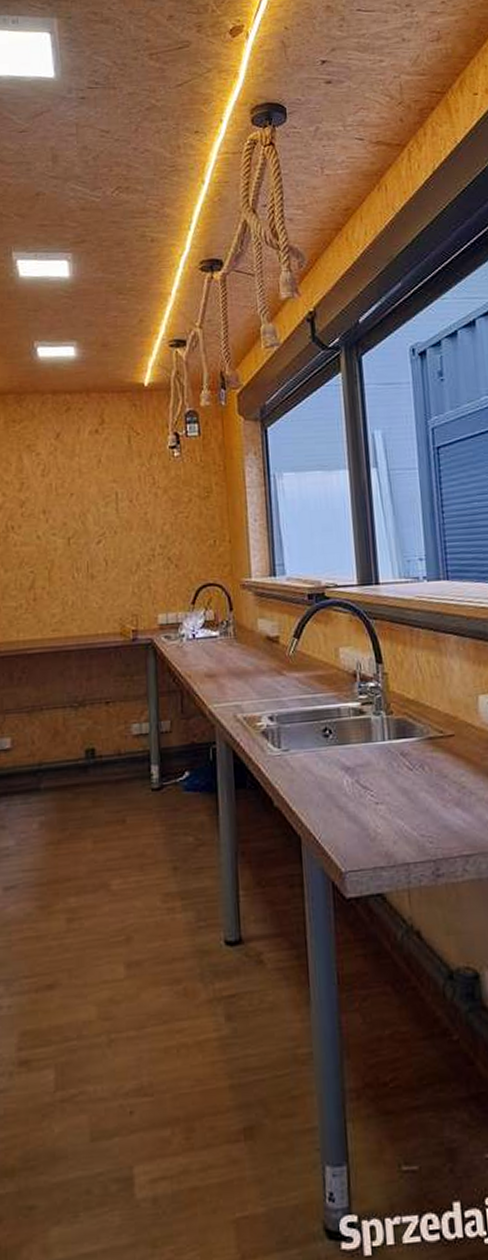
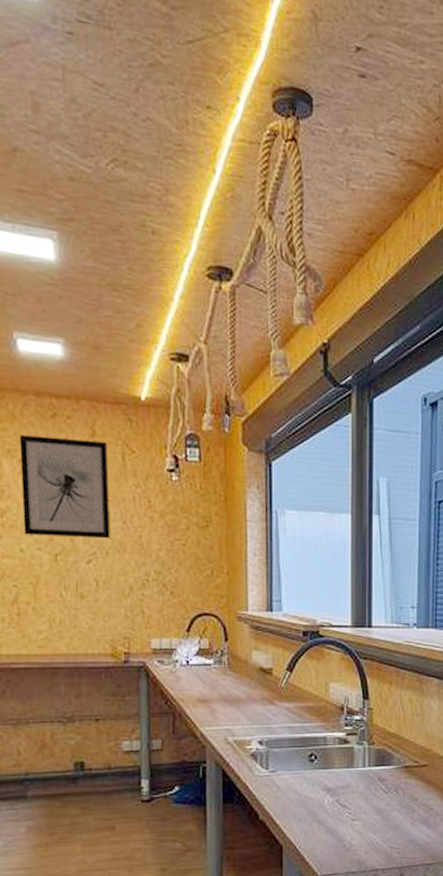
wall art: none [37,427,118,522] -> present [19,435,110,539]

